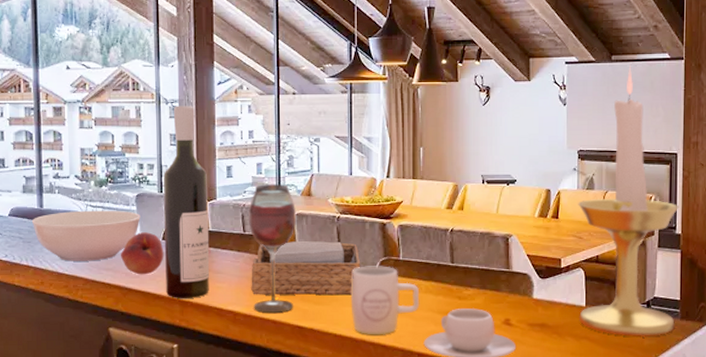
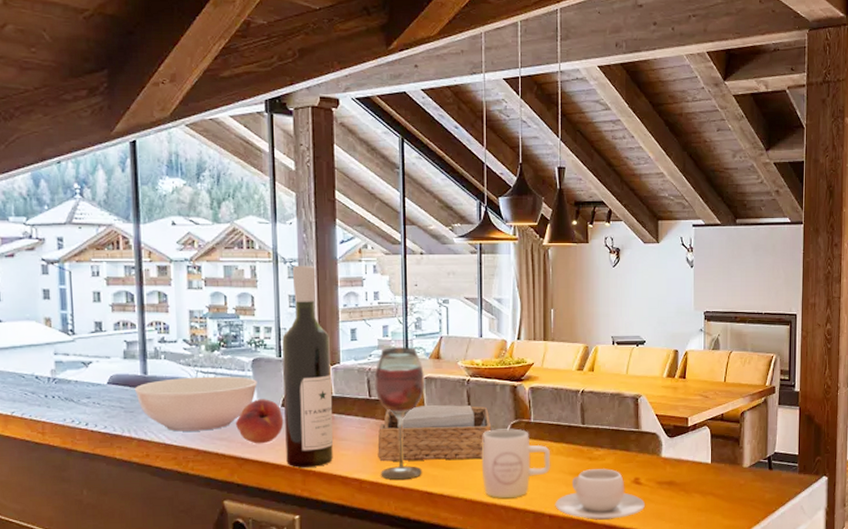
candlestick: present [578,65,679,337] -> none [704,229,798,491]

